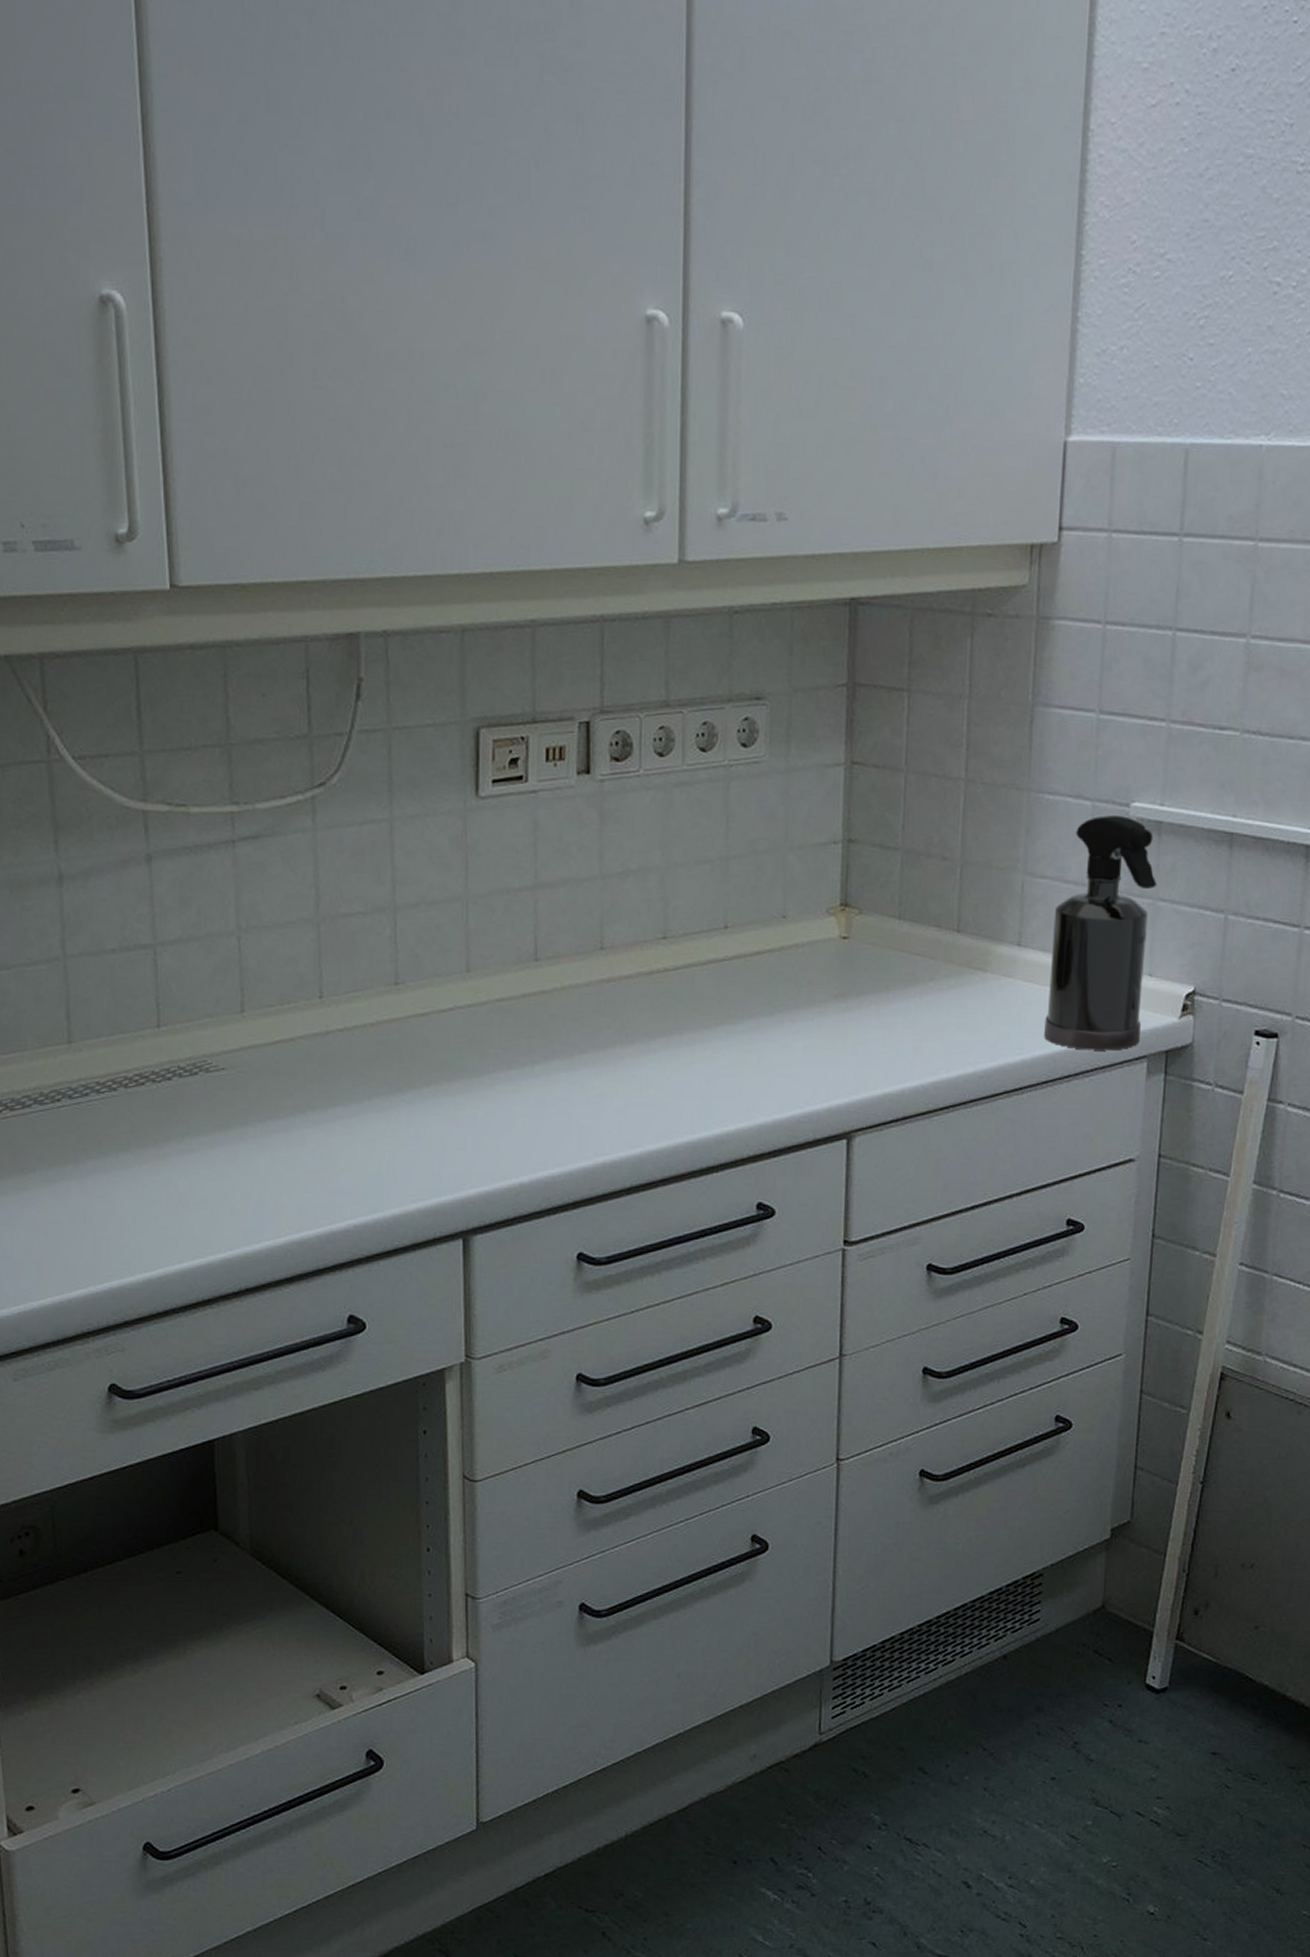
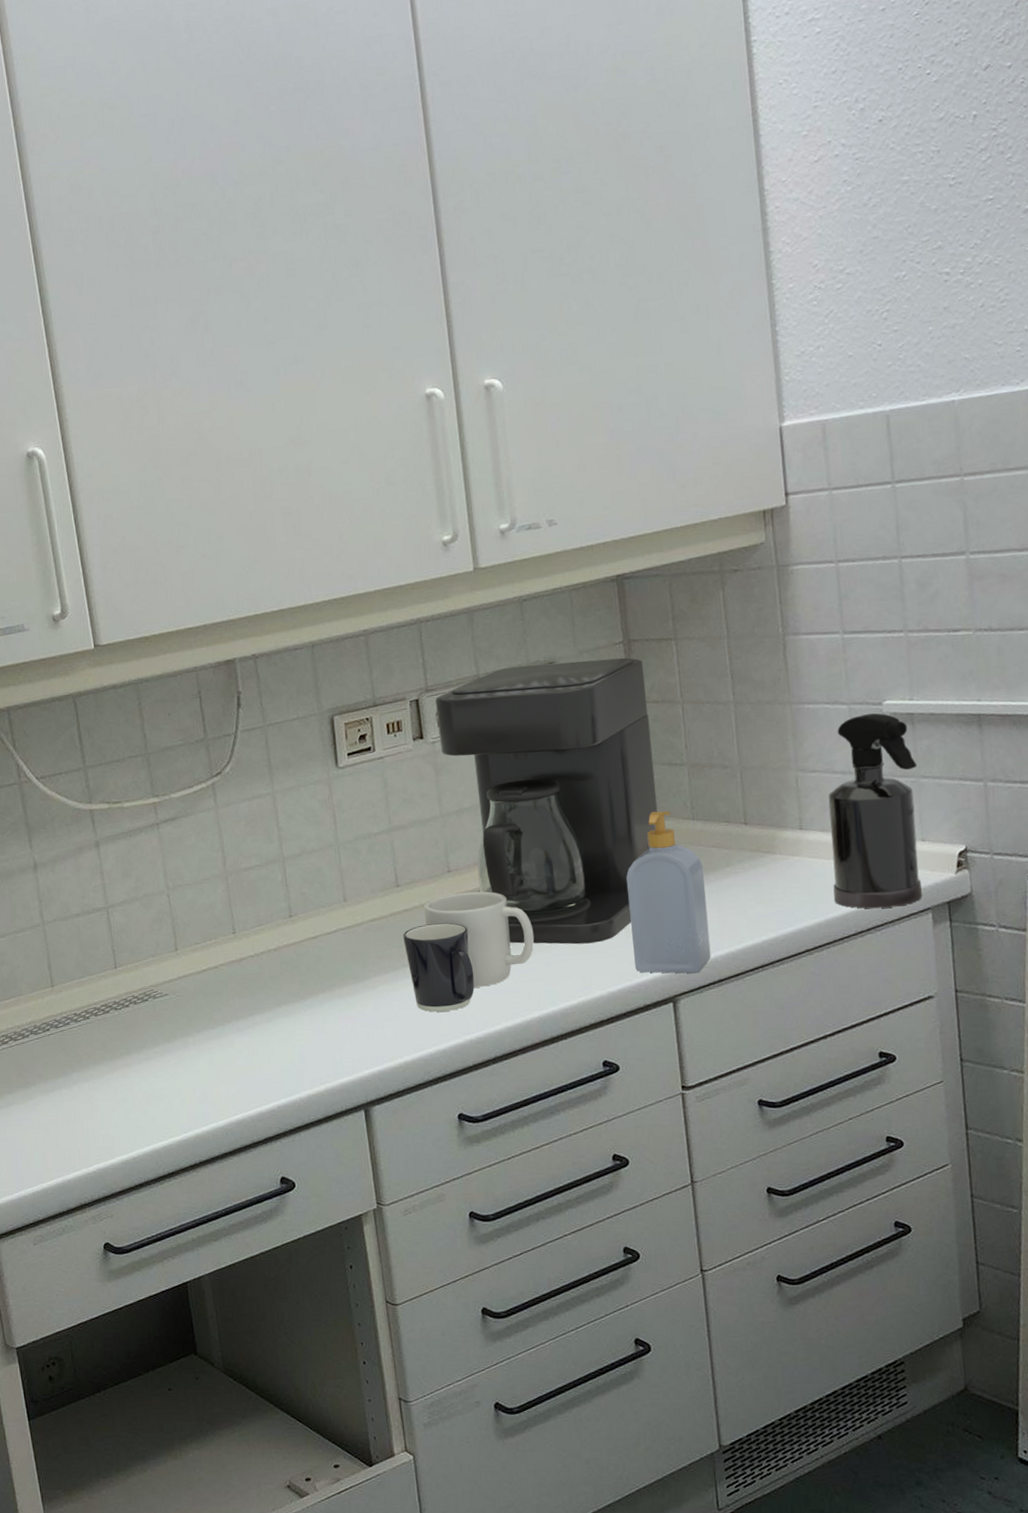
mug: none [535,1012,618,1124] -> present [403,922,475,1012]
mug: none [565,977,696,1098] -> present [423,891,535,988]
coffee maker: none [610,696,868,1058] -> present [435,657,658,945]
soap bottle: none [809,902,903,1107] -> present [626,811,711,974]

